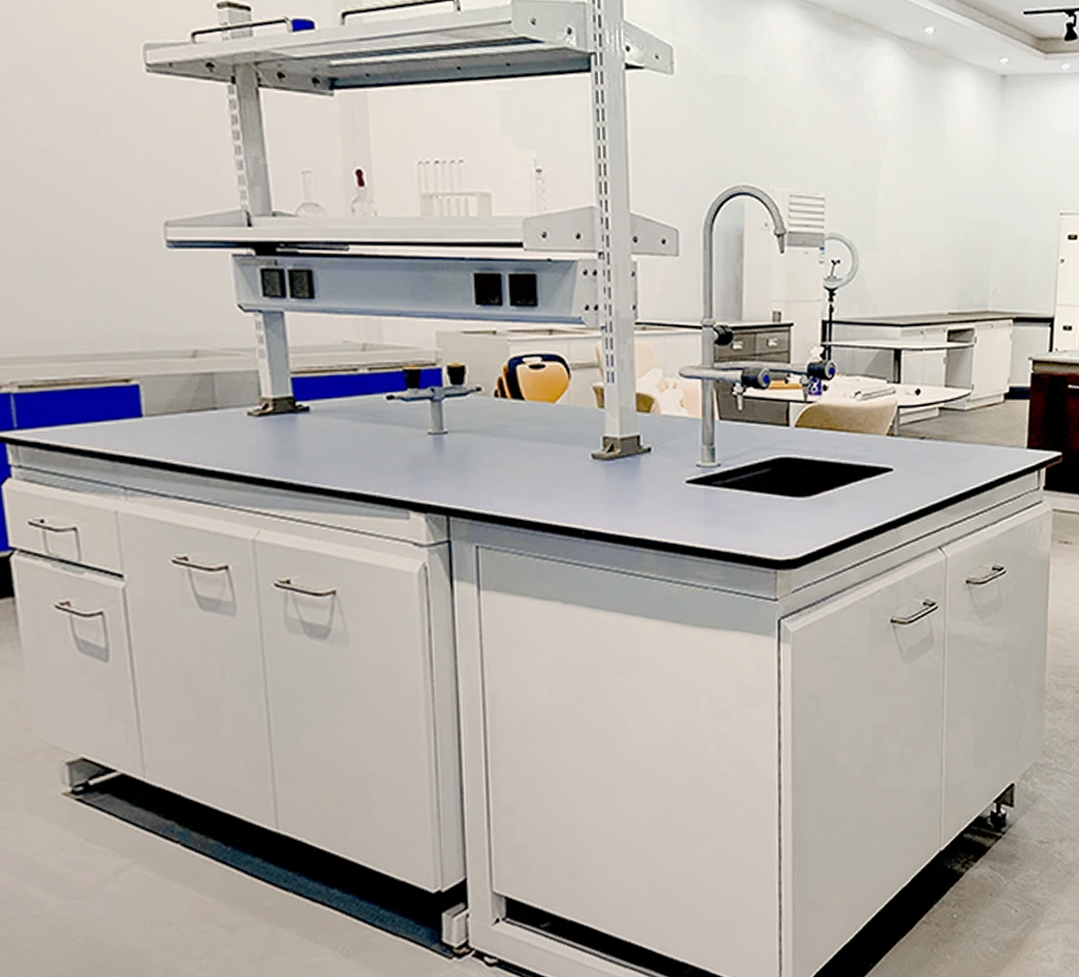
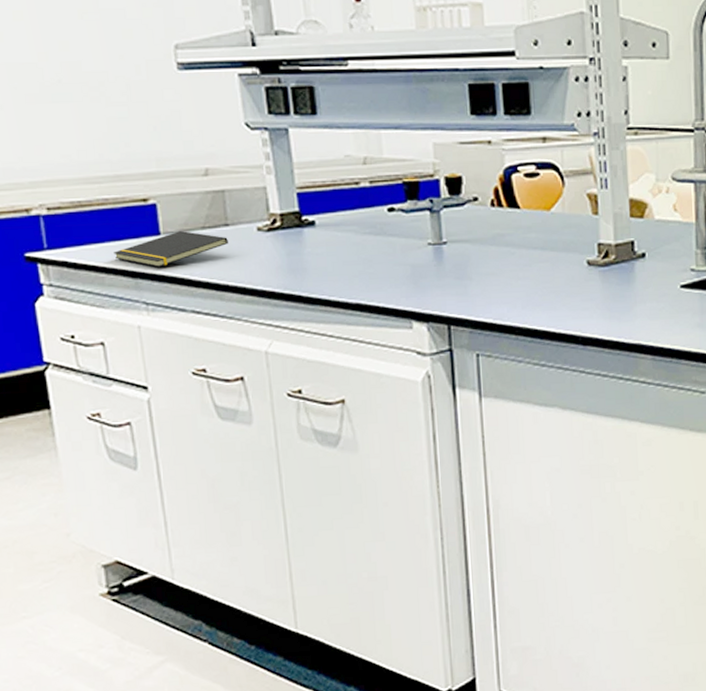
notepad: none [91,412,216,451] -> present [114,230,228,268]

